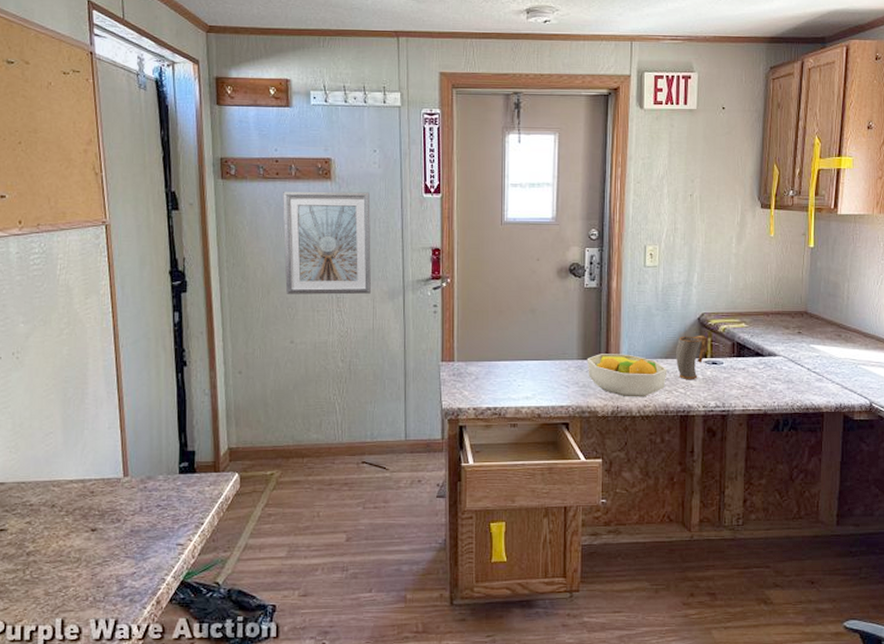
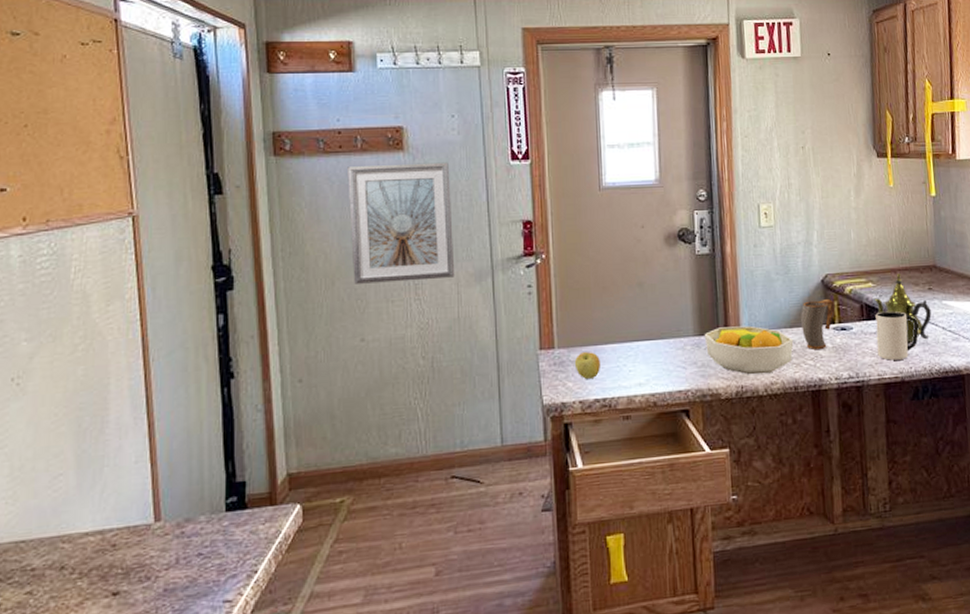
apple: none [471,367,494,389] -> present [574,352,602,379]
mug: none [744,350,785,394] -> present [875,311,919,361]
teapot: none [745,317,798,380] -> present [874,273,932,342]

